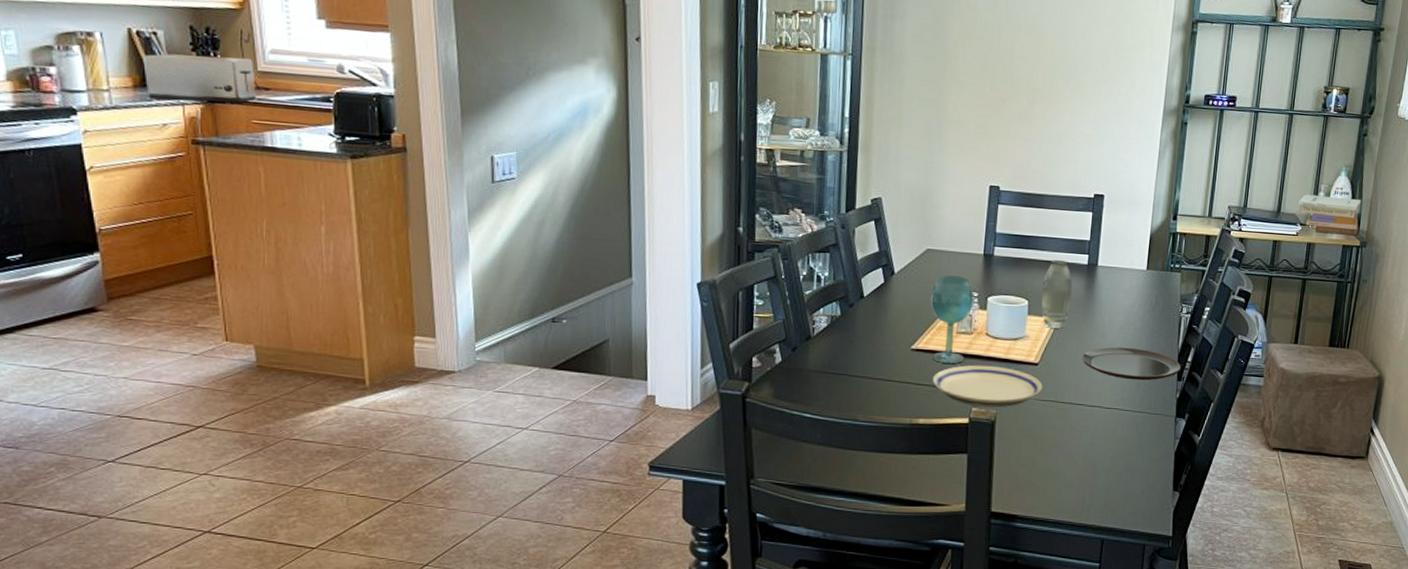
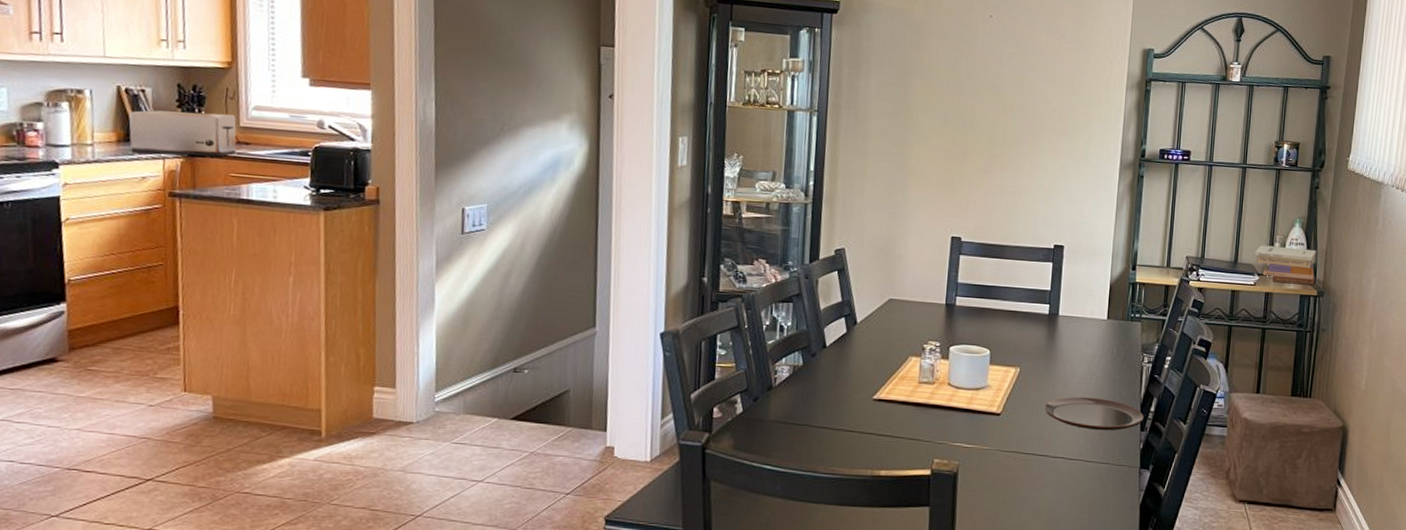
wine glass: present [930,275,974,364] -> none [892,325,936,414]
plate: present [933,365,1043,408] -> none [895,415,1005,459]
vase: present [1041,260,1073,329] -> none [1003,309,1034,378]

